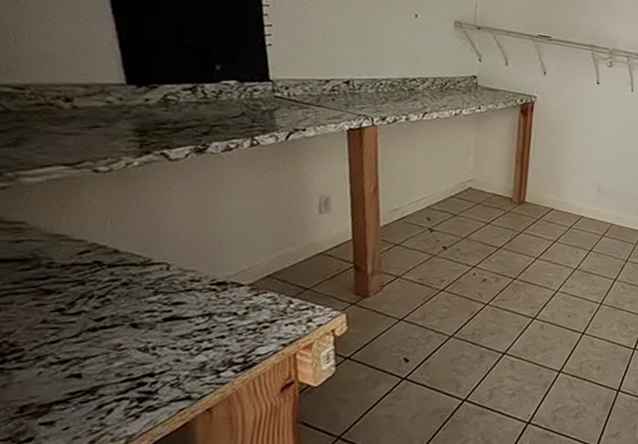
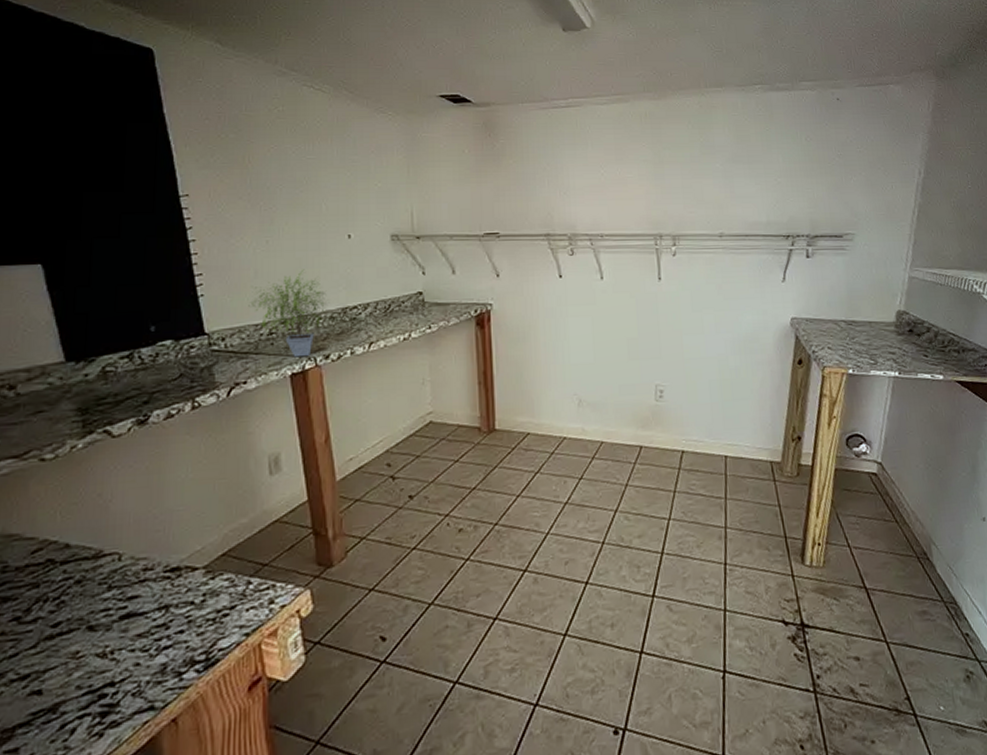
potted plant: none [314,37,390,116] -> present [248,269,327,358]

